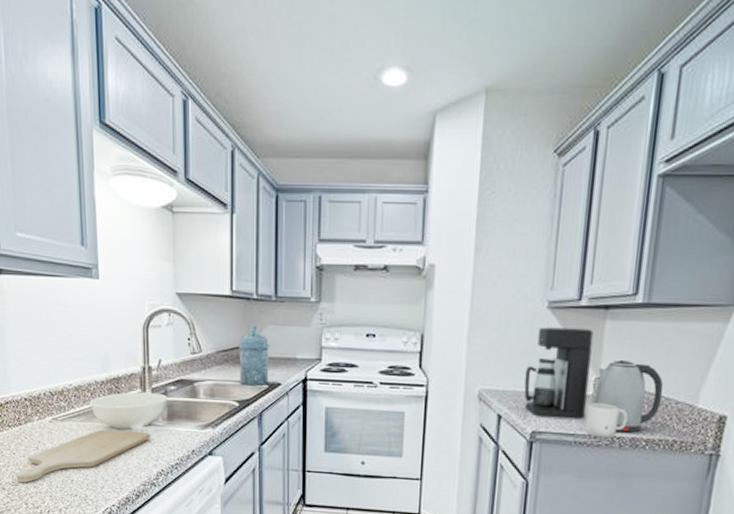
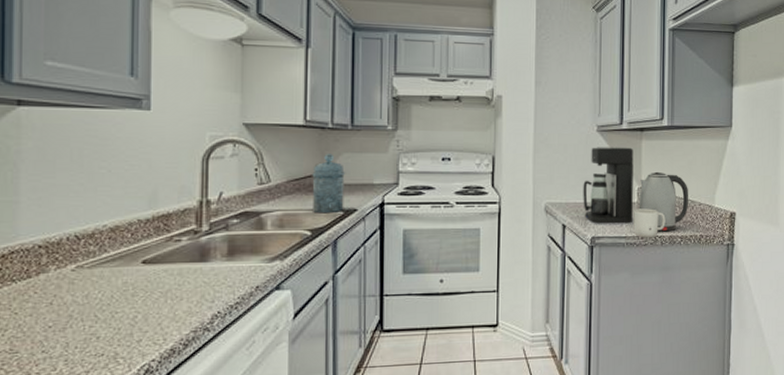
chopping board: present [16,429,152,483] -> none [16,271,207,349]
bowl: present [89,392,167,429] -> none [129,227,228,271]

